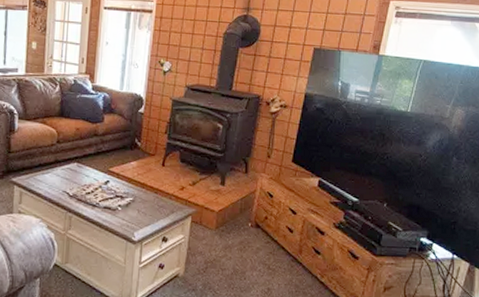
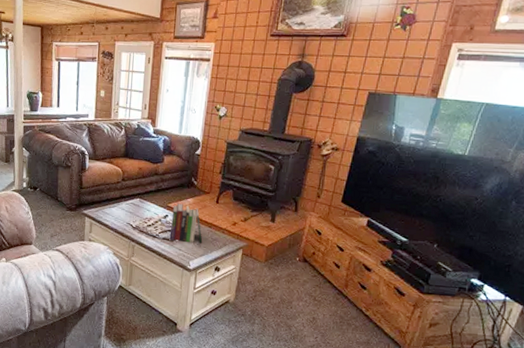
books: none [112,167,148,212] -> present [170,203,203,244]

